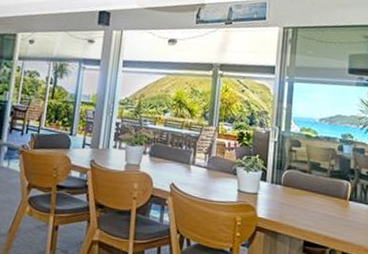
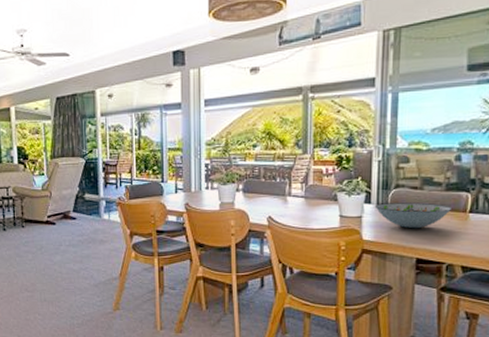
decorative bowl: none [269,182,334,211] -> present [374,202,451,229]

